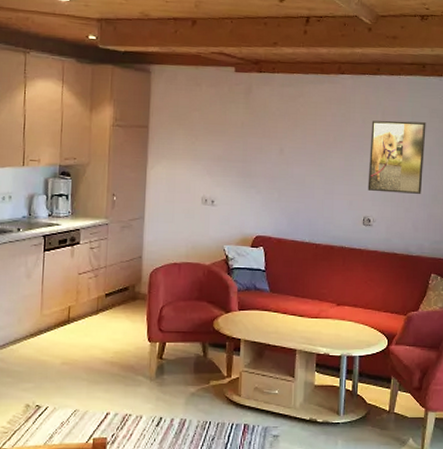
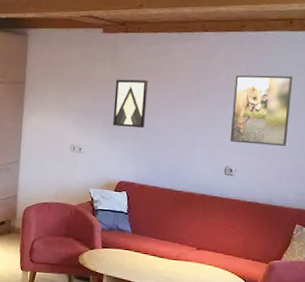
wall art: none [248,123,284,178] -> present [113,79,148,128]

